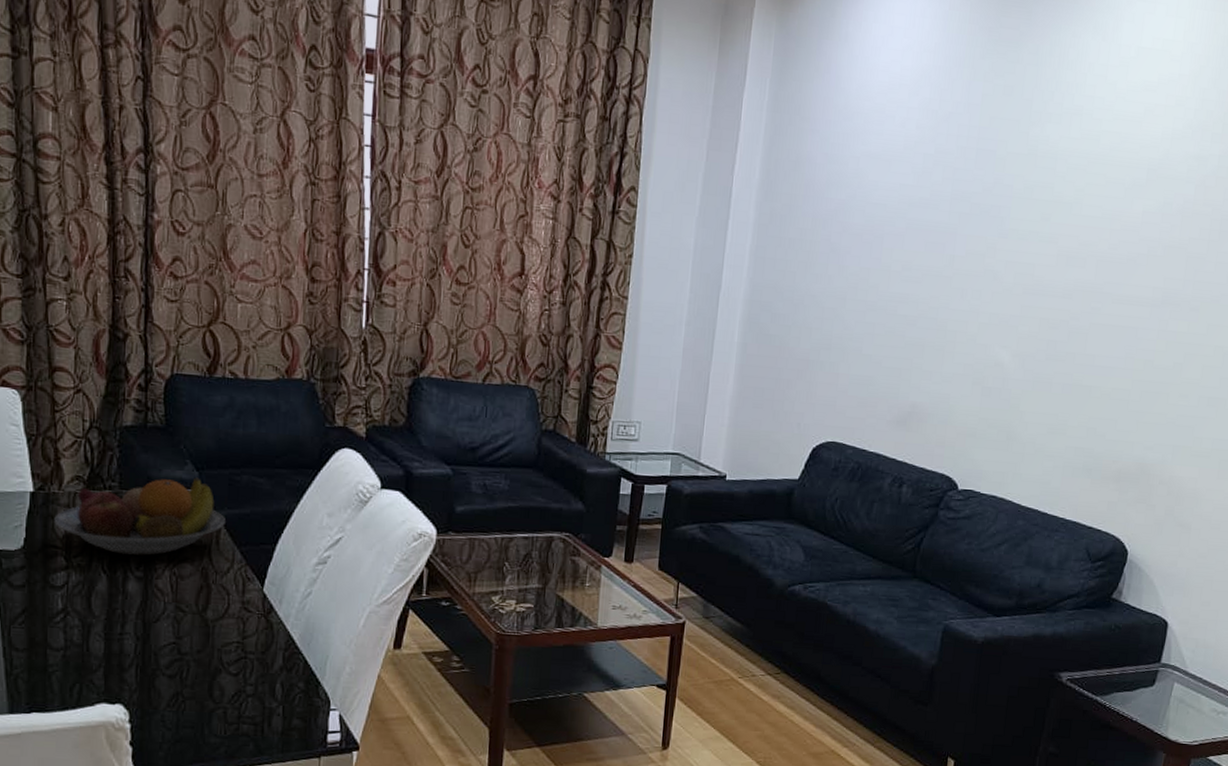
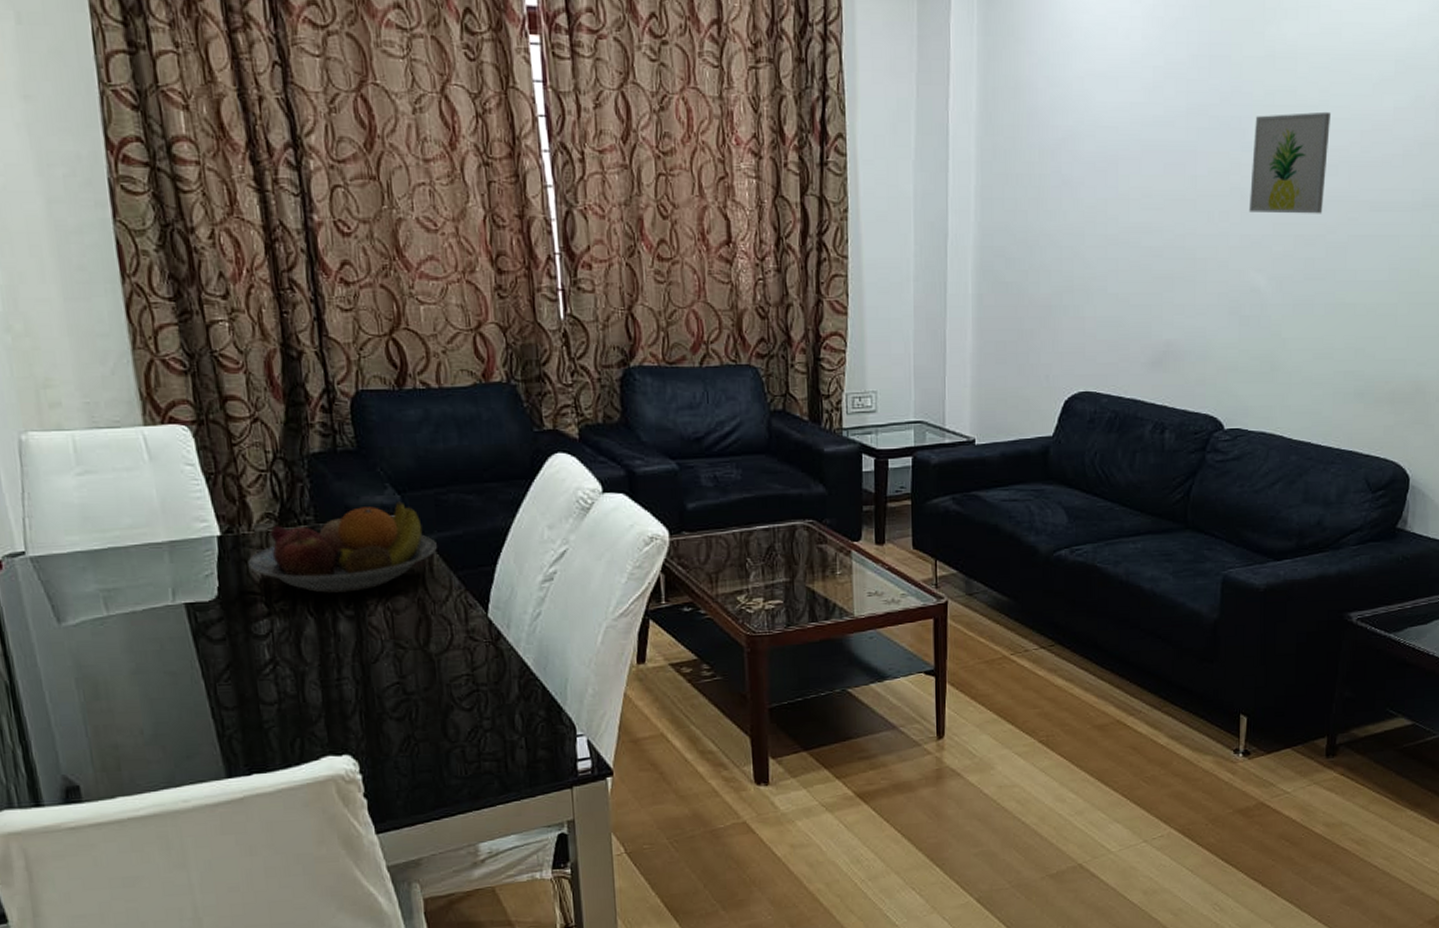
wall art: none [999,207,1085,301] -> present [1248,111,1332,214]

